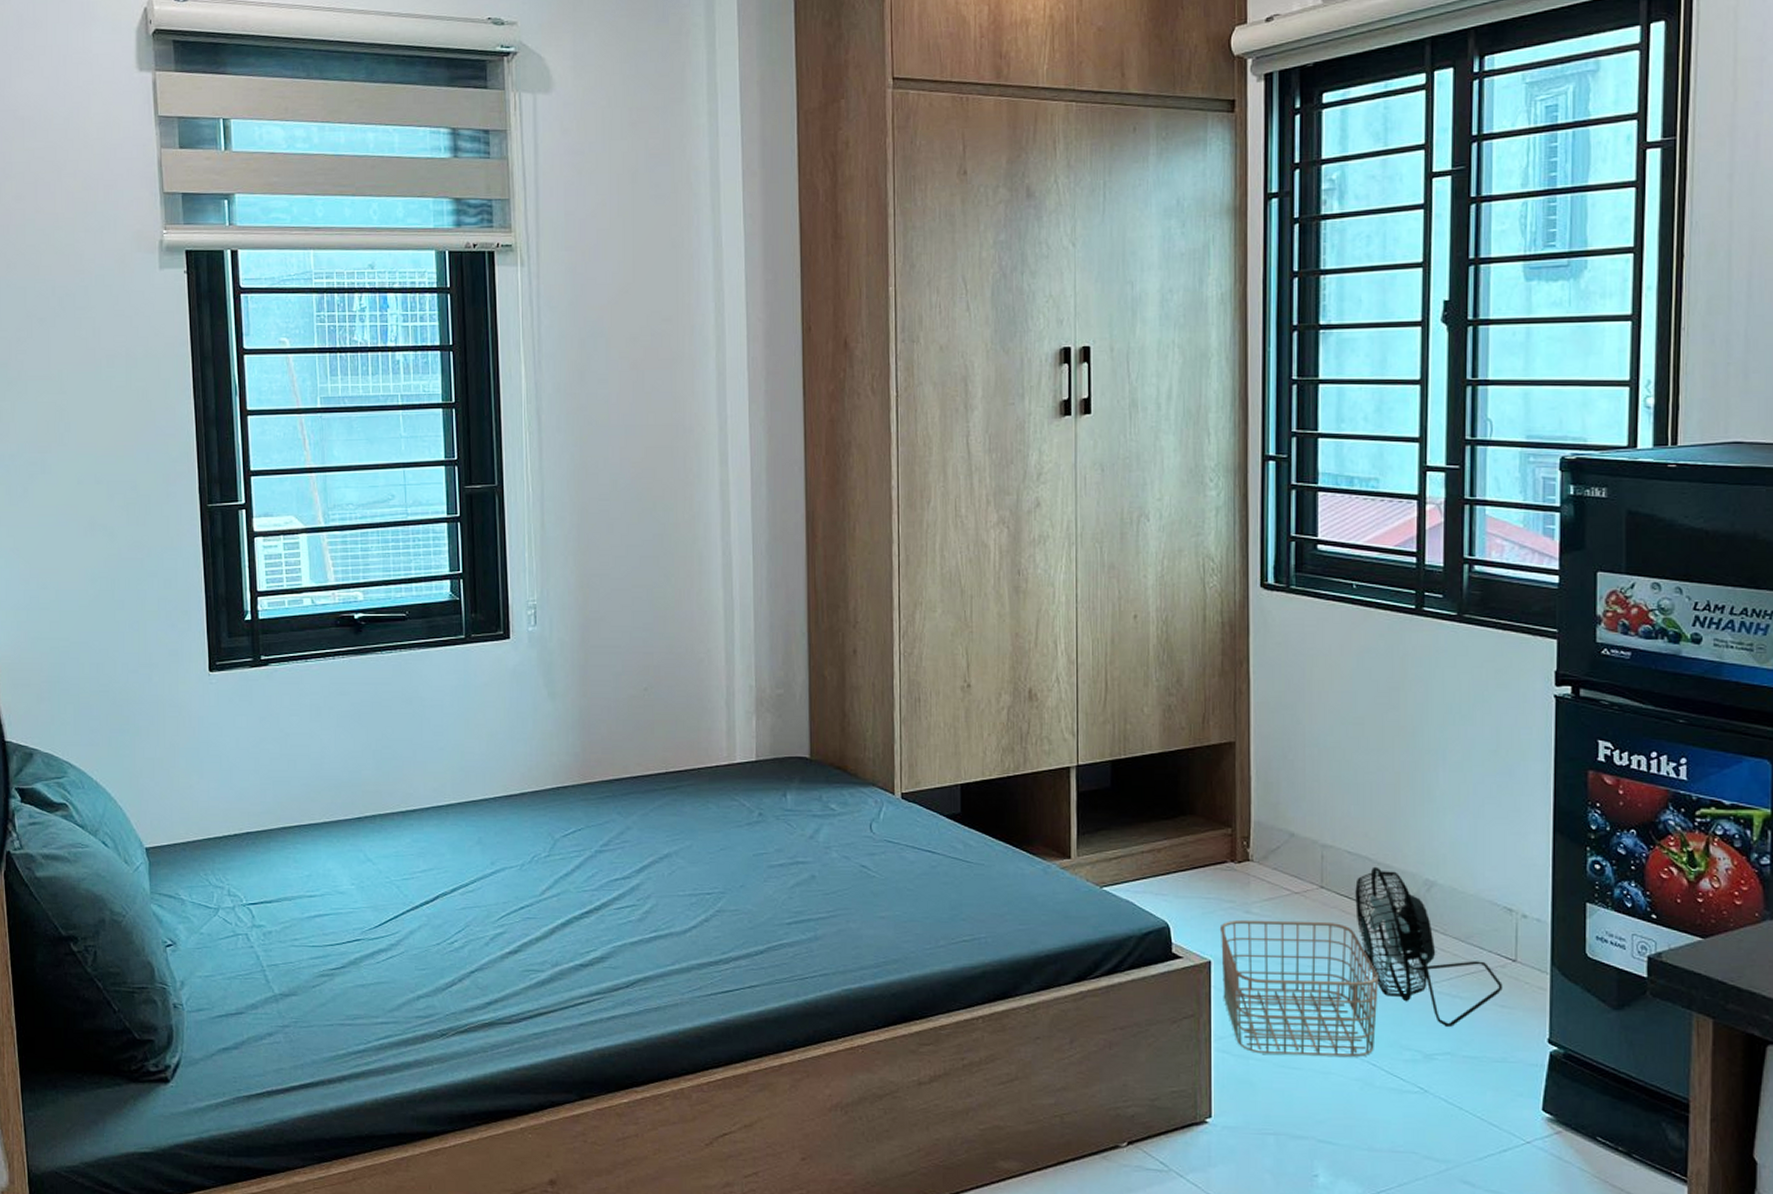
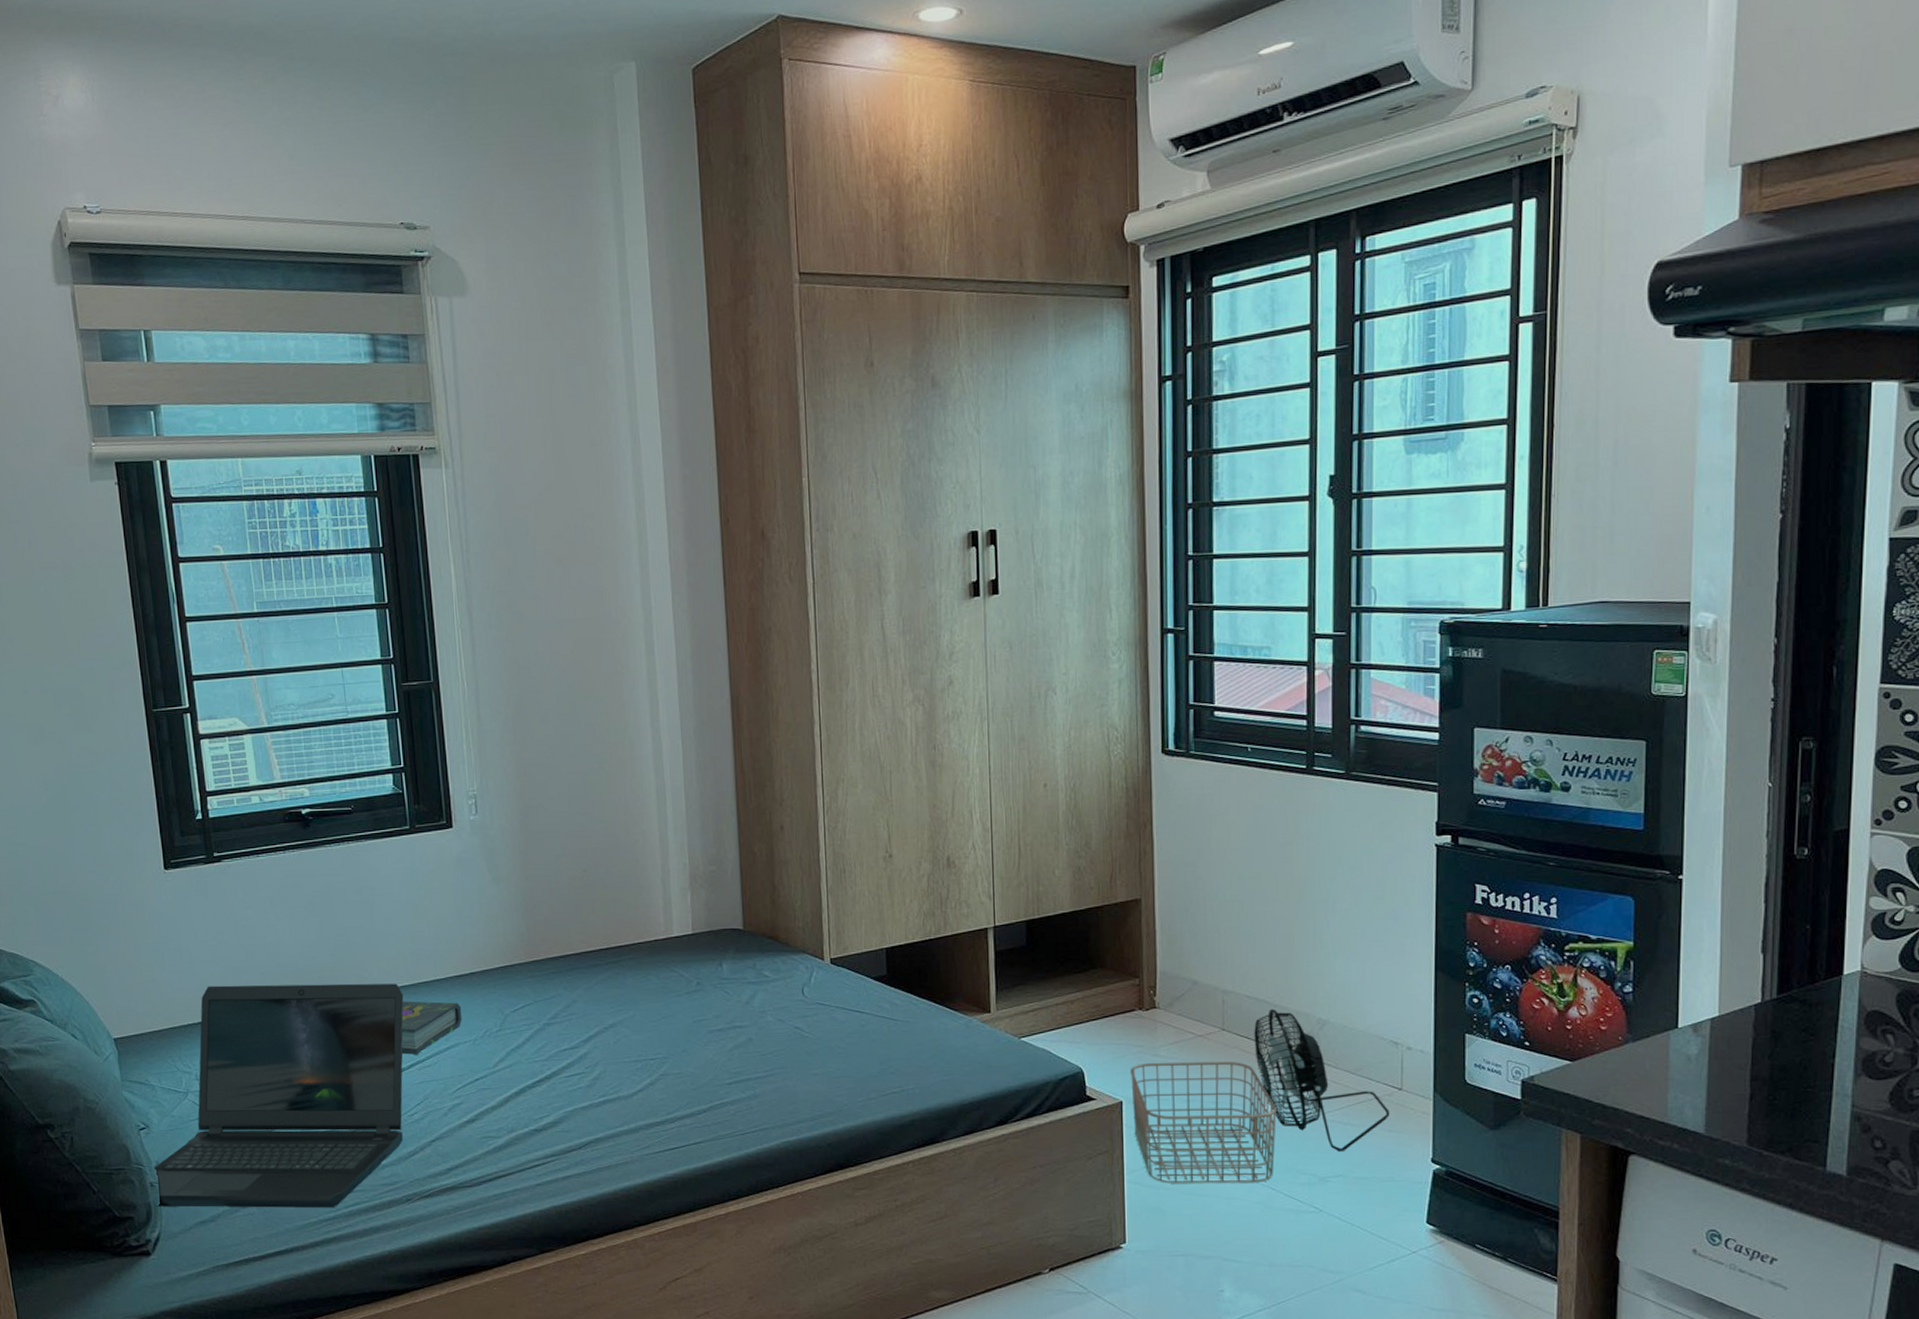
laptop computer: none [178,796,450,1040] -> present [154,983,404,1208]
book: none [445,820,510,878] -> present [401,1001,462,1055]

